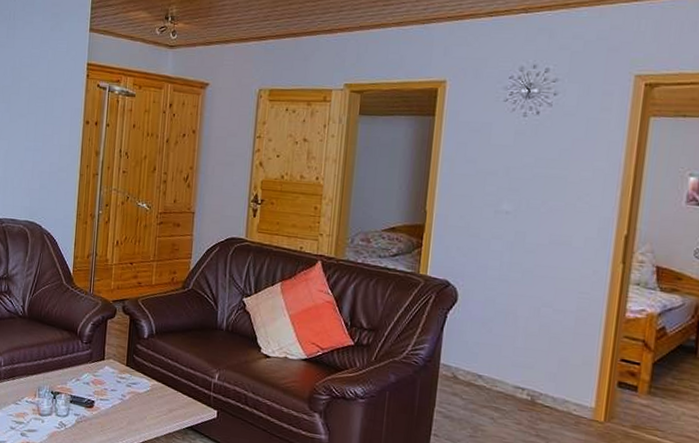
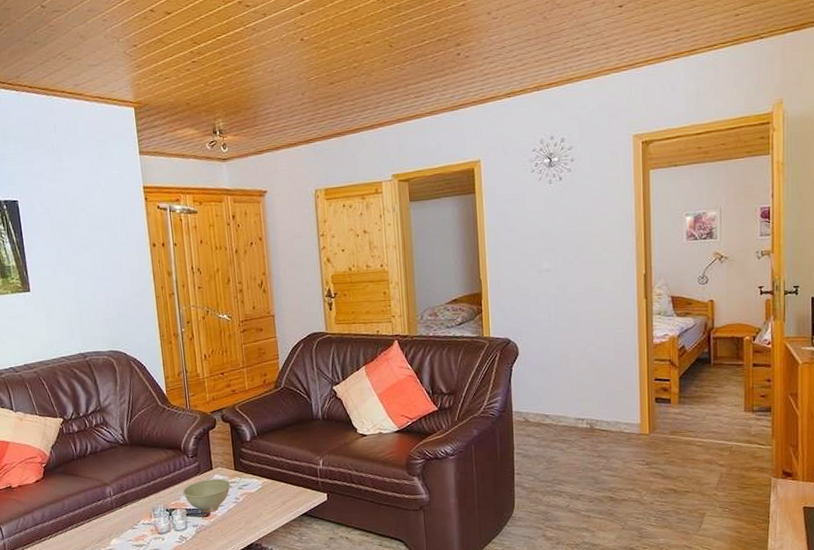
bowl: none [70,369,120,405] -> present [182,478,231,514]

